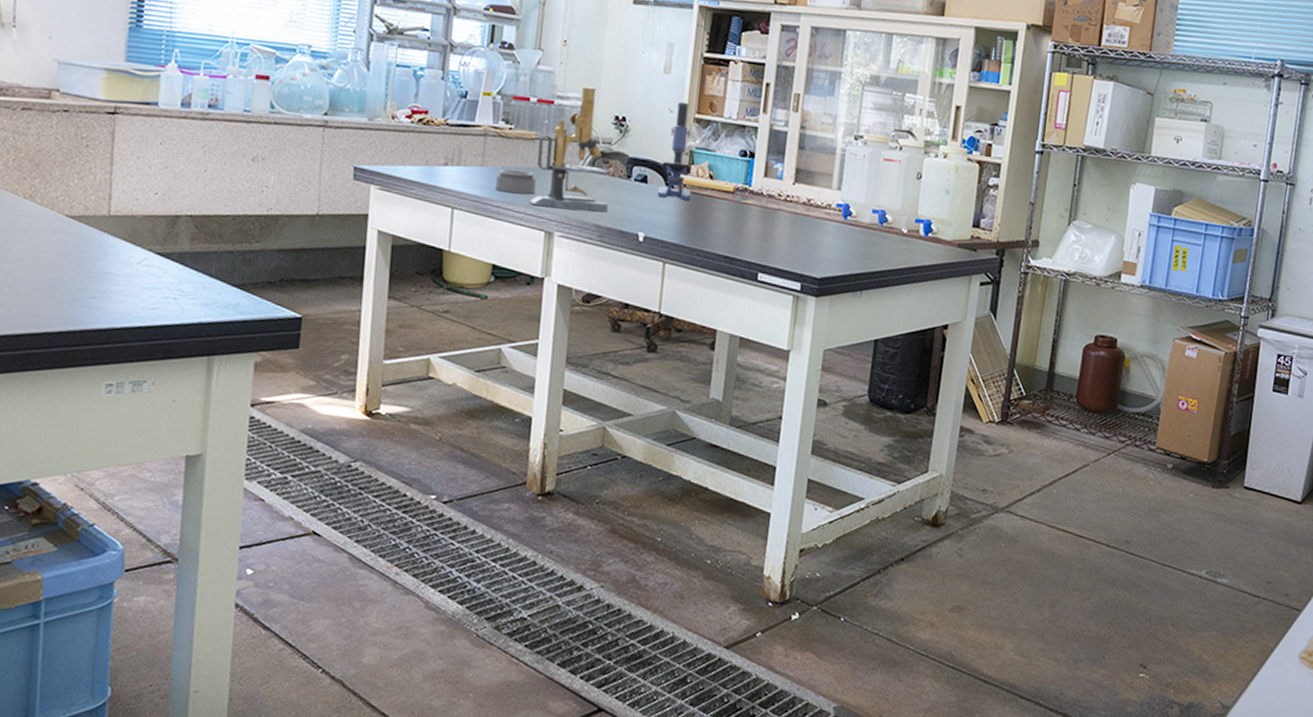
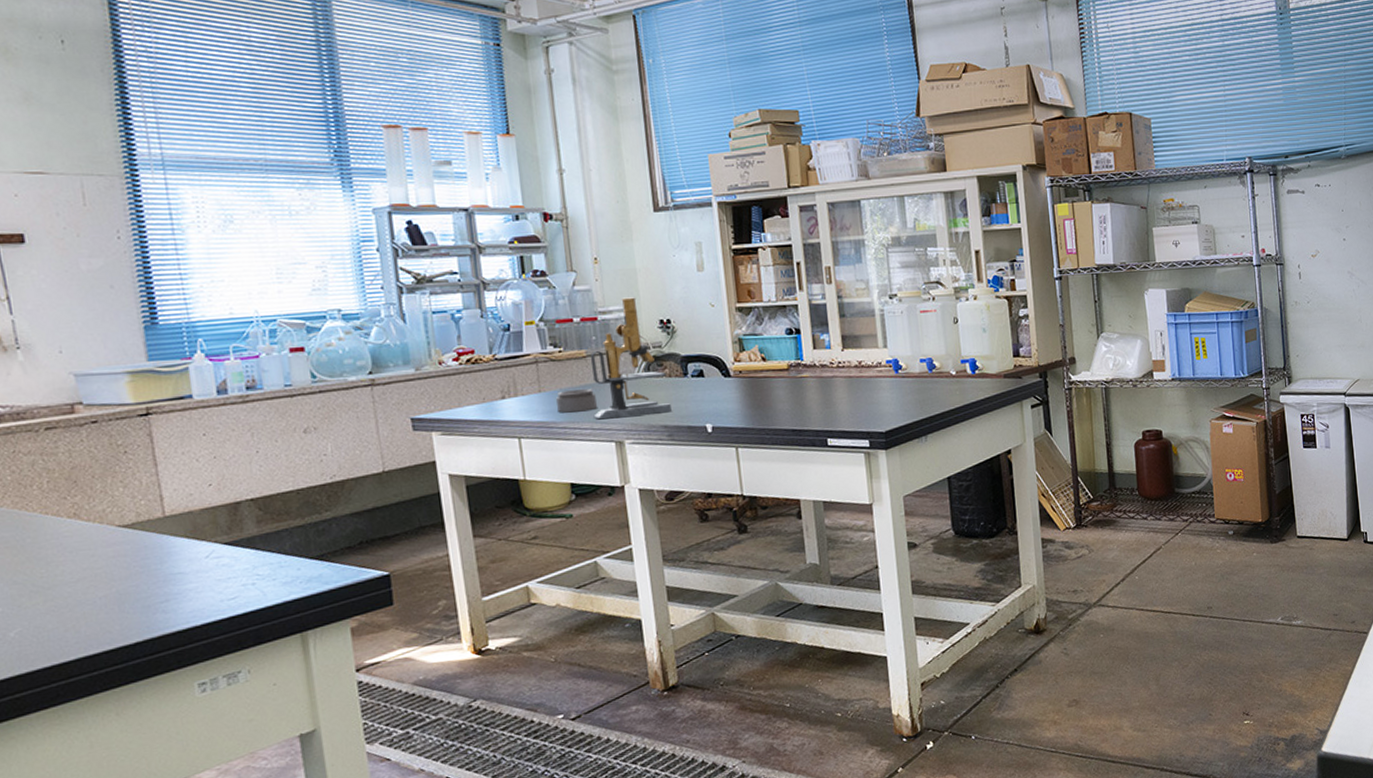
microscope: present [657,101,693,202] -> none [714,294,749,389]

